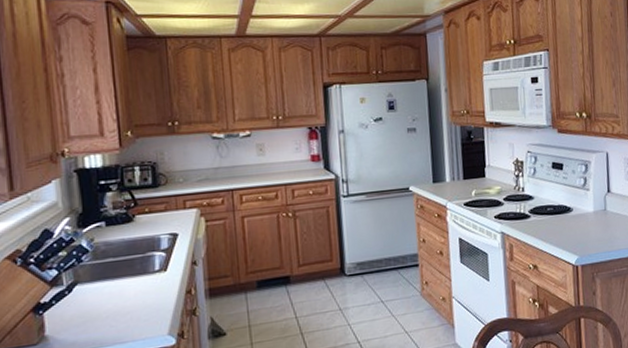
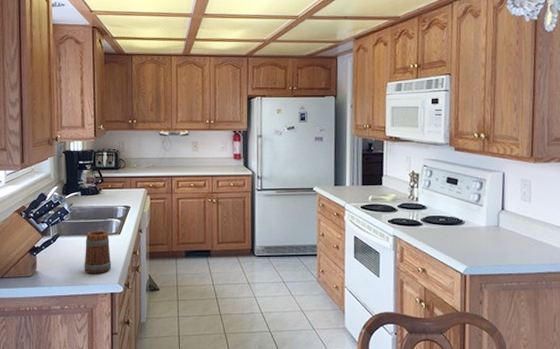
mug: none [116,267,158,328] -> present [84,229,112,273]

